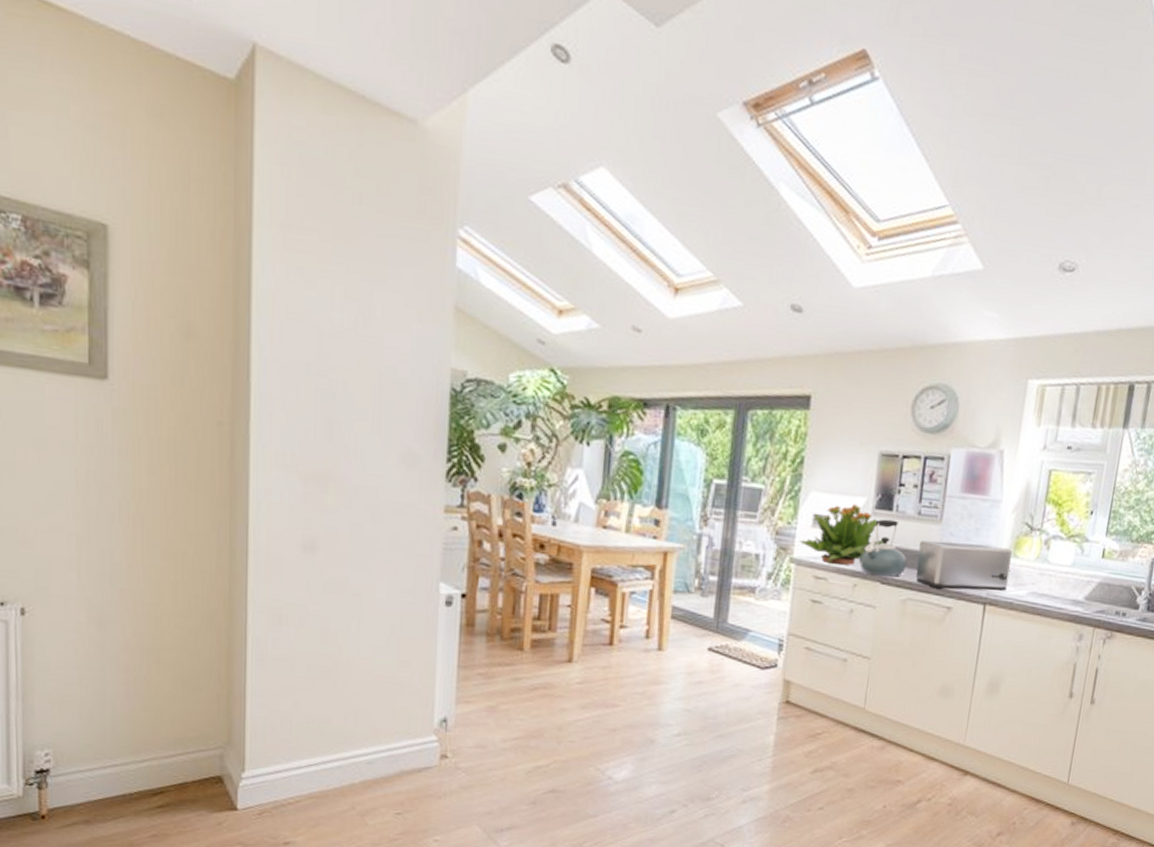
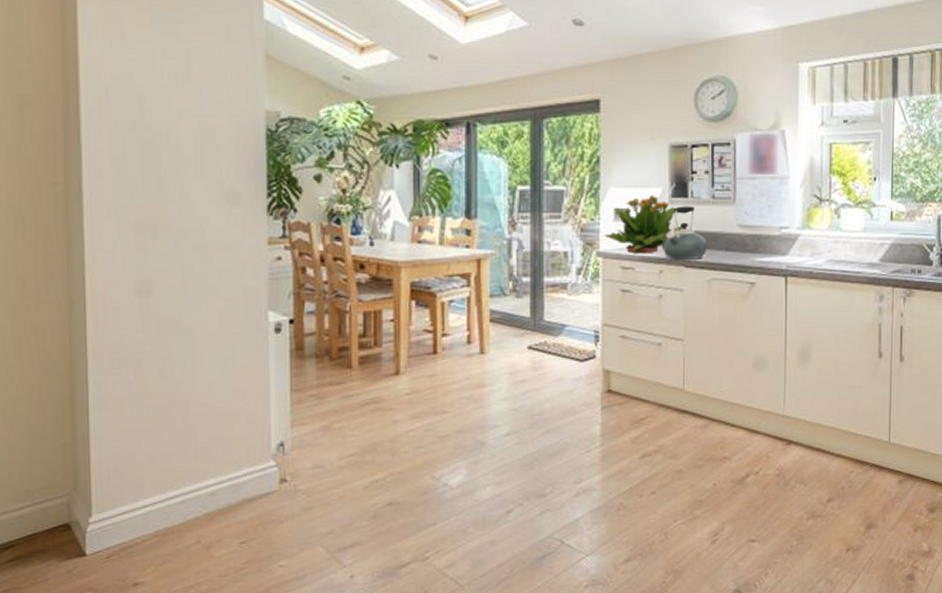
toaster: present [915,540,1012,591] -> none [717,219,806,266]

